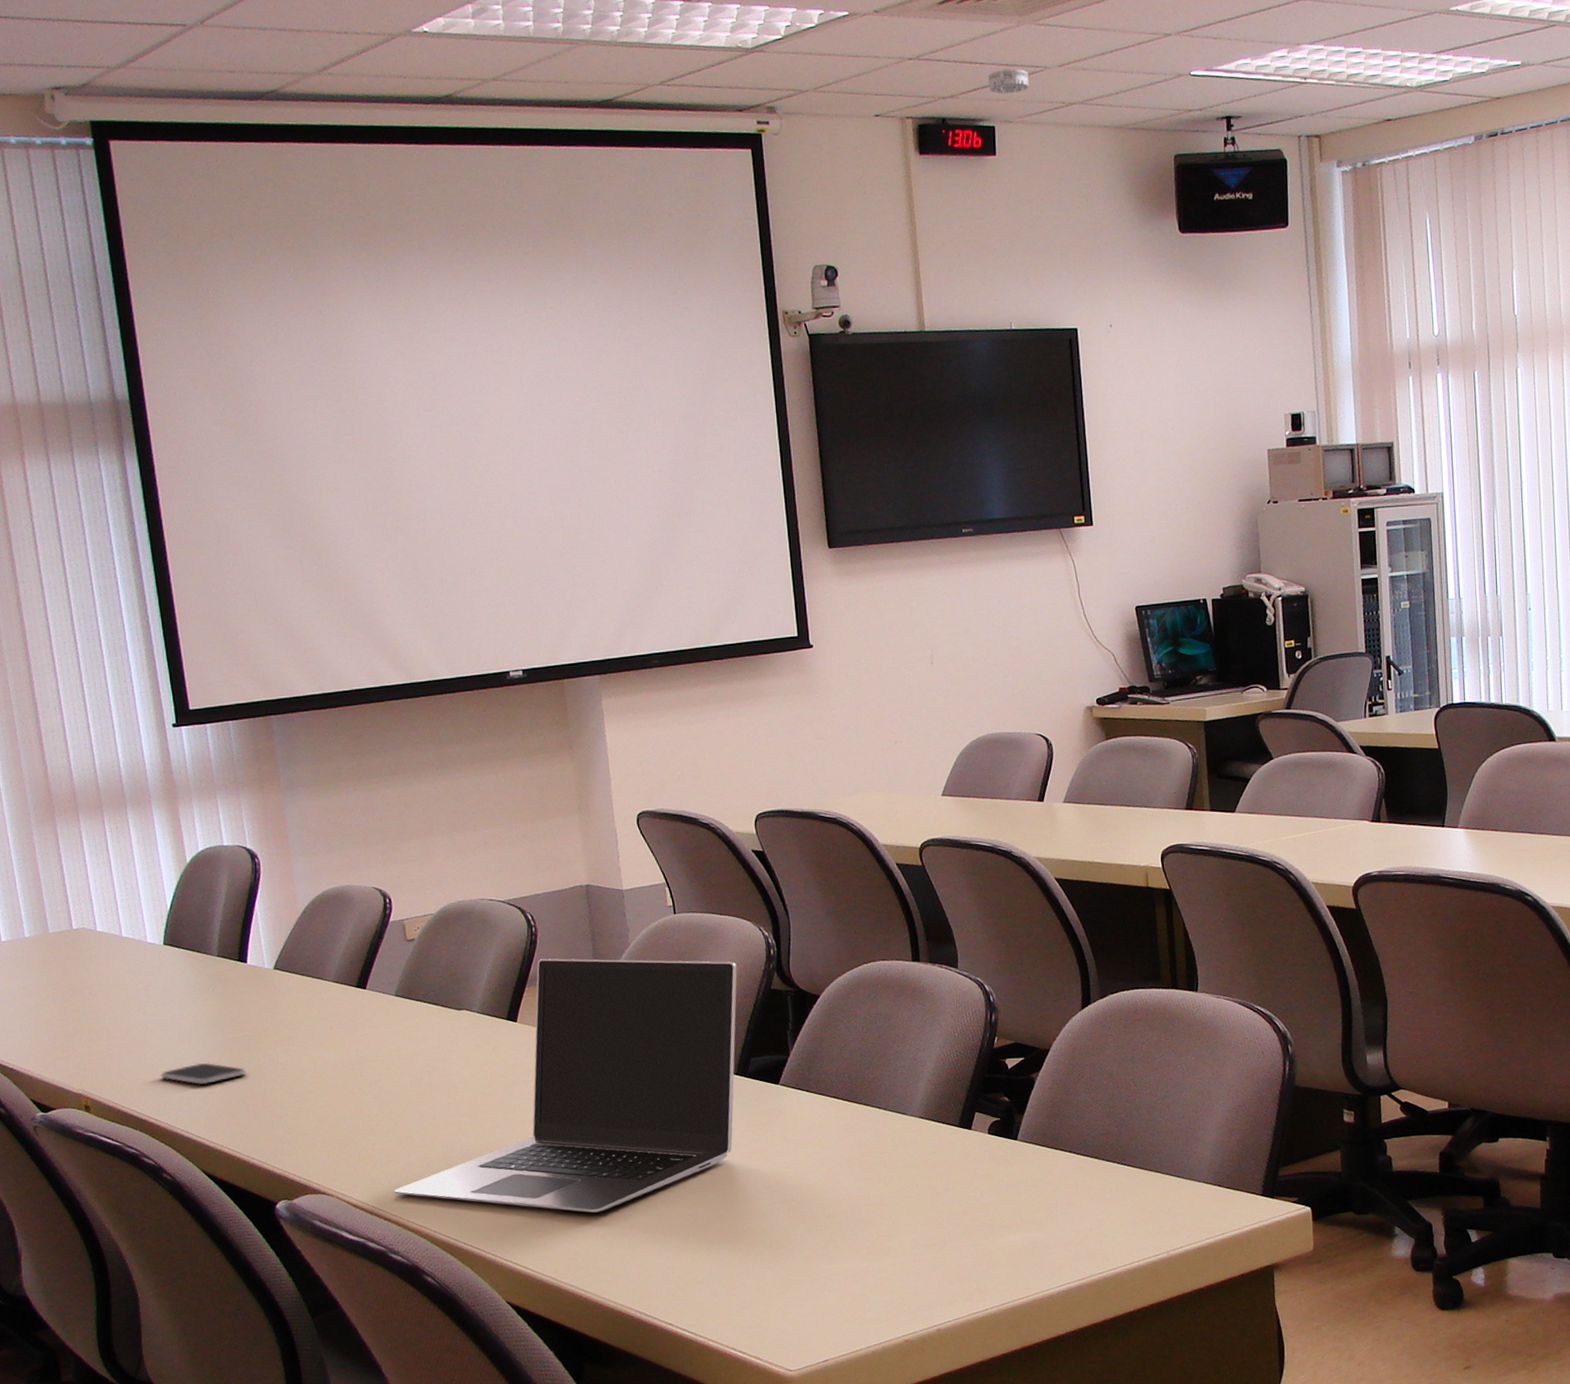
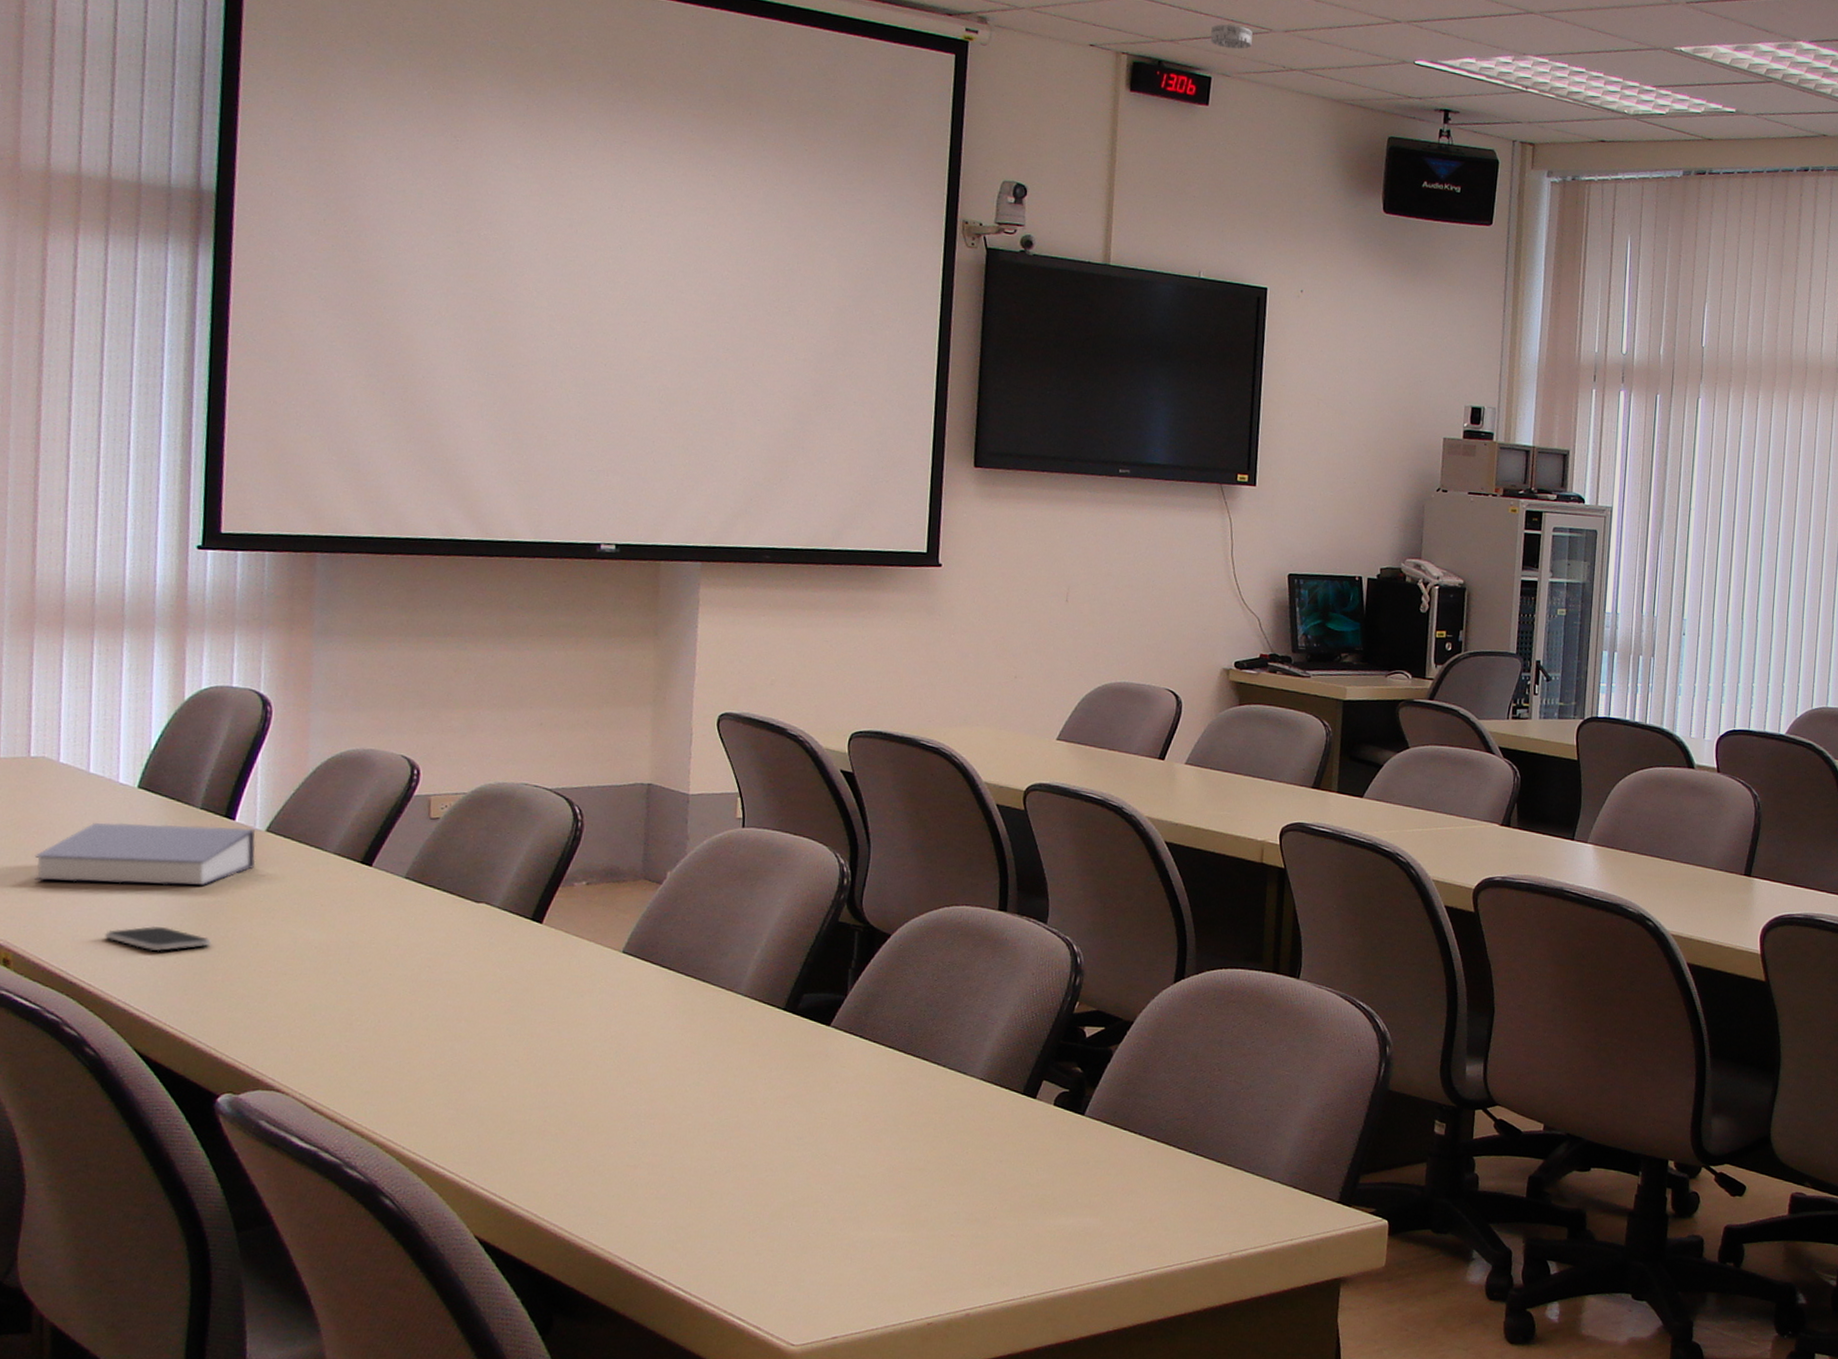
book: none [92,968,270,1035] -> present [34,822,256,886]
laptop: present [394,958,737,1213] -> none [363,857,804,1146]

